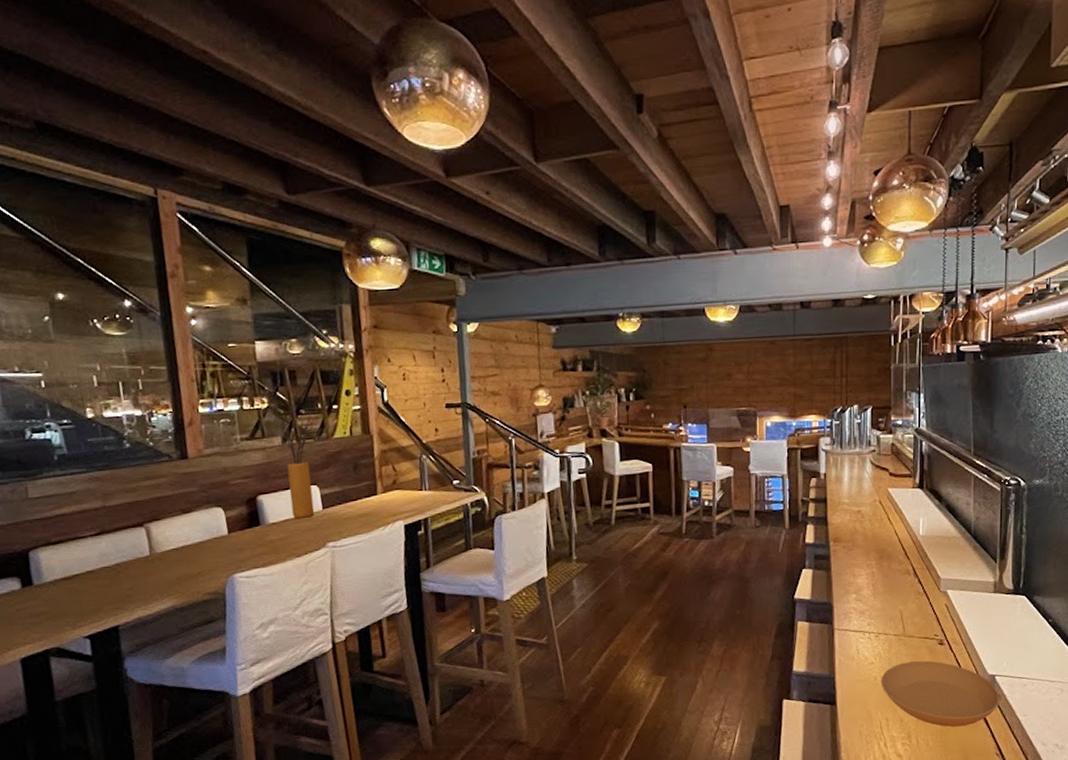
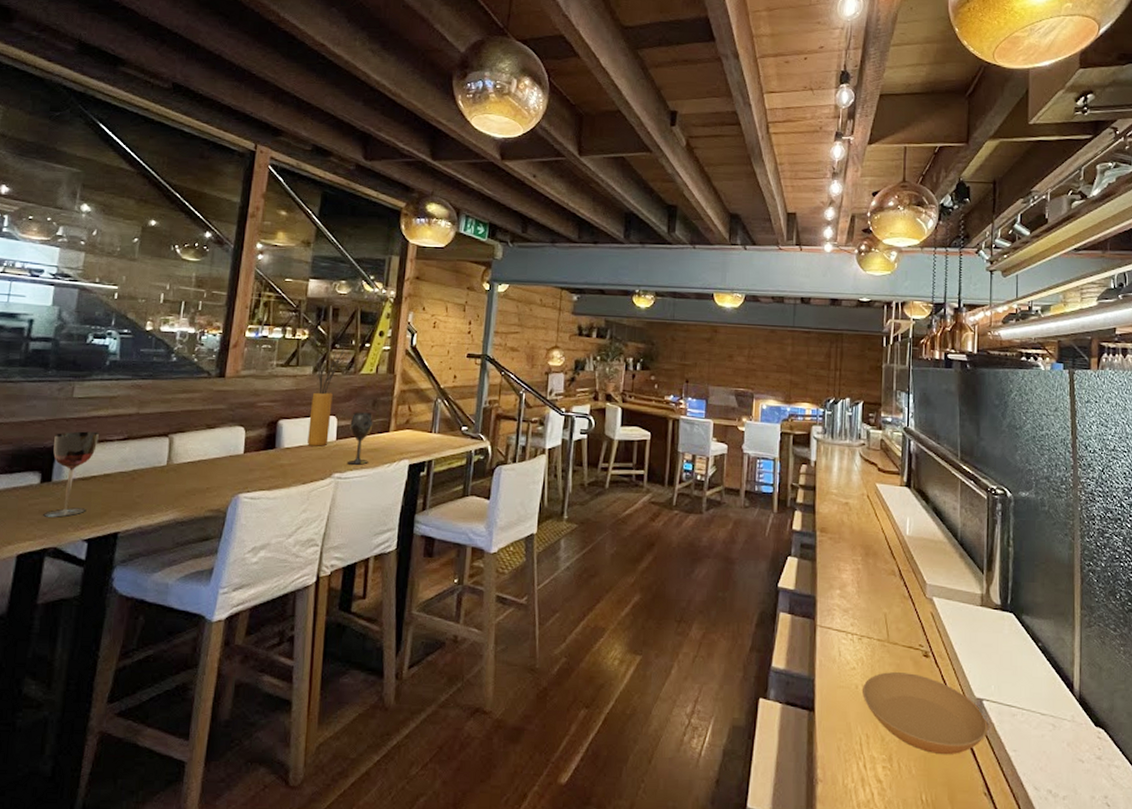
wineglass: none [22,530,78,620] -> present [43,431,99,518]
wine glass: none [333,477,361,532] -> present [346,412,373,465]

